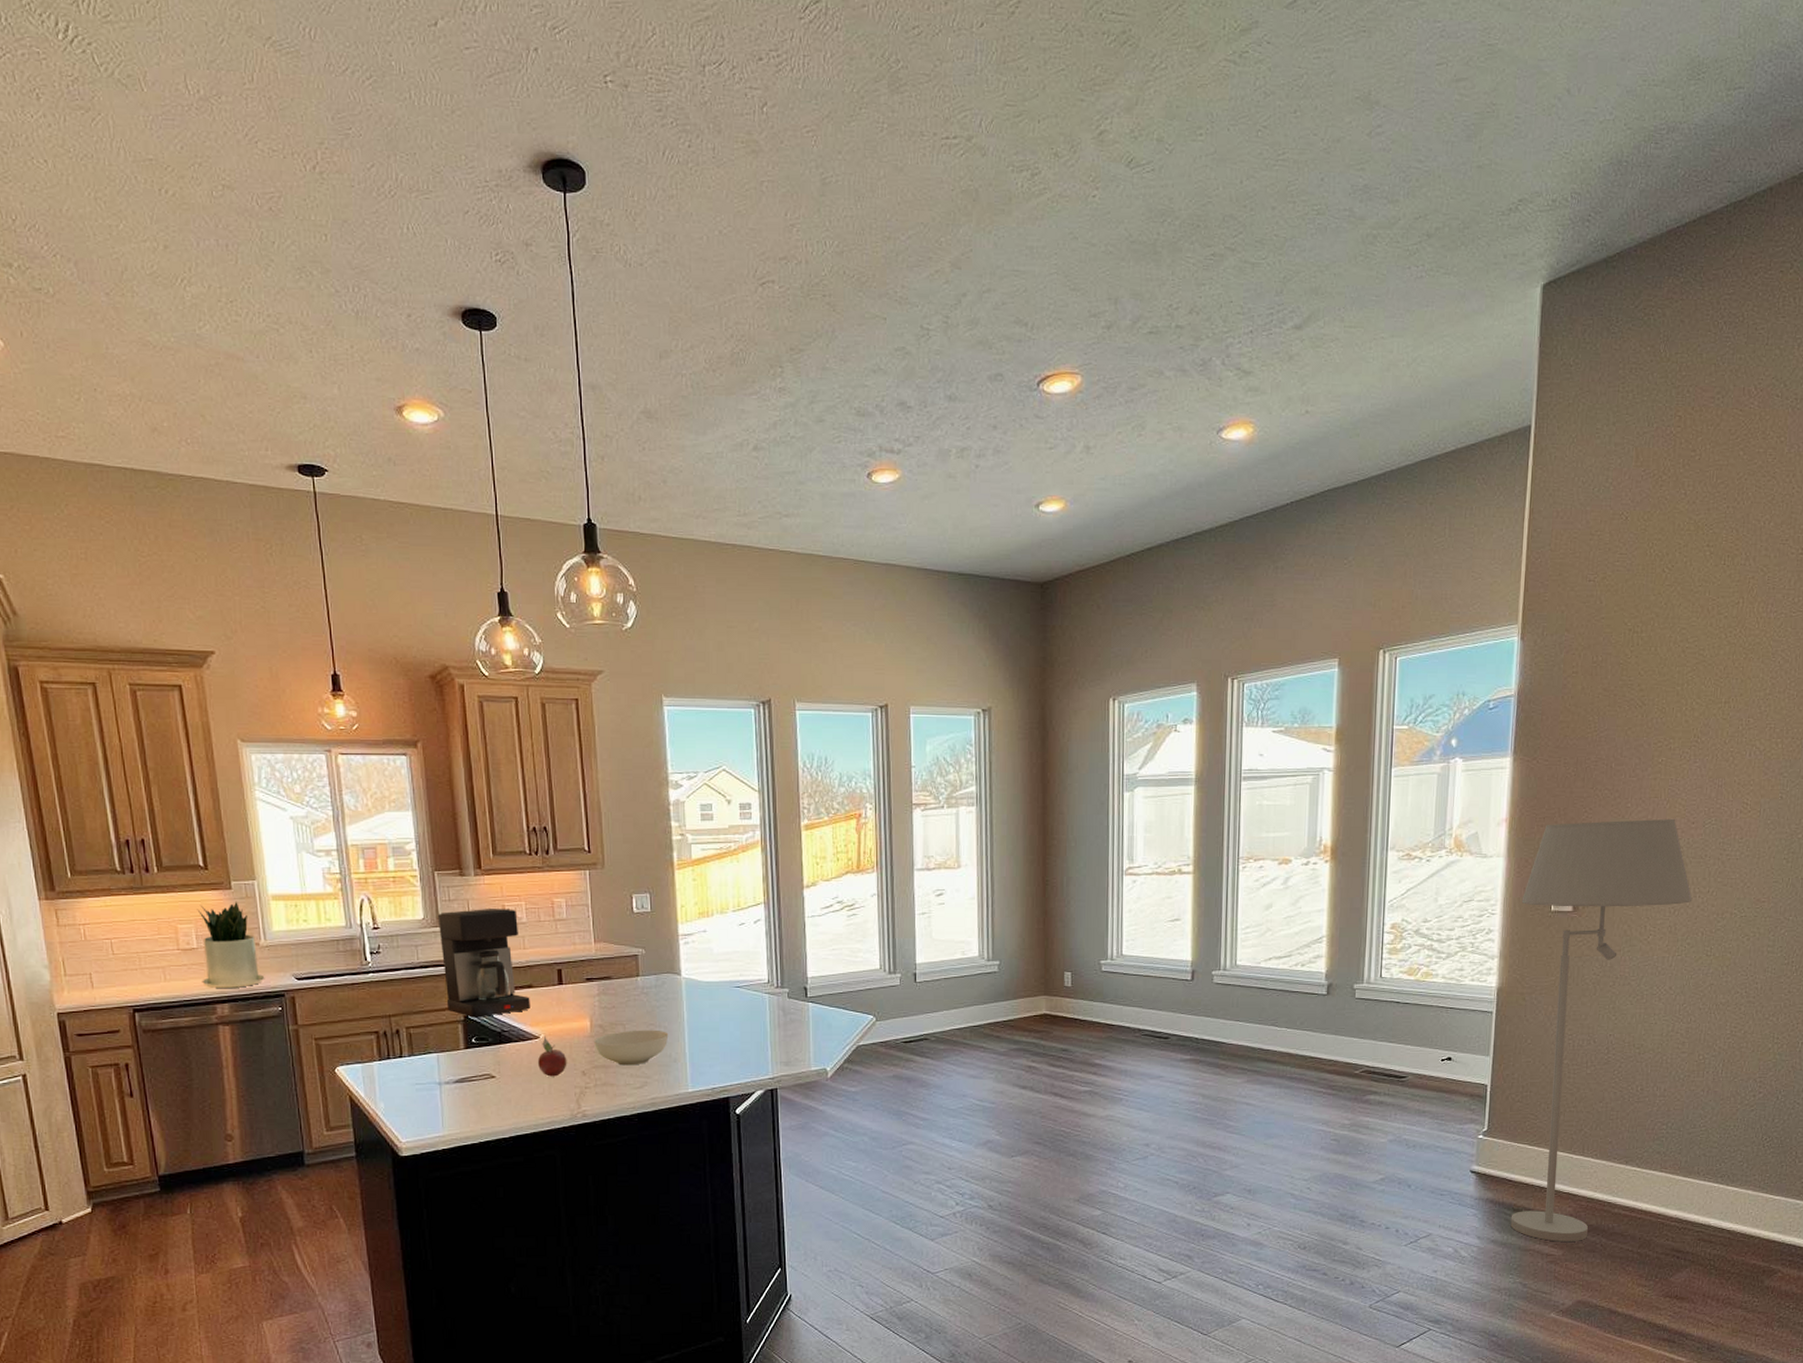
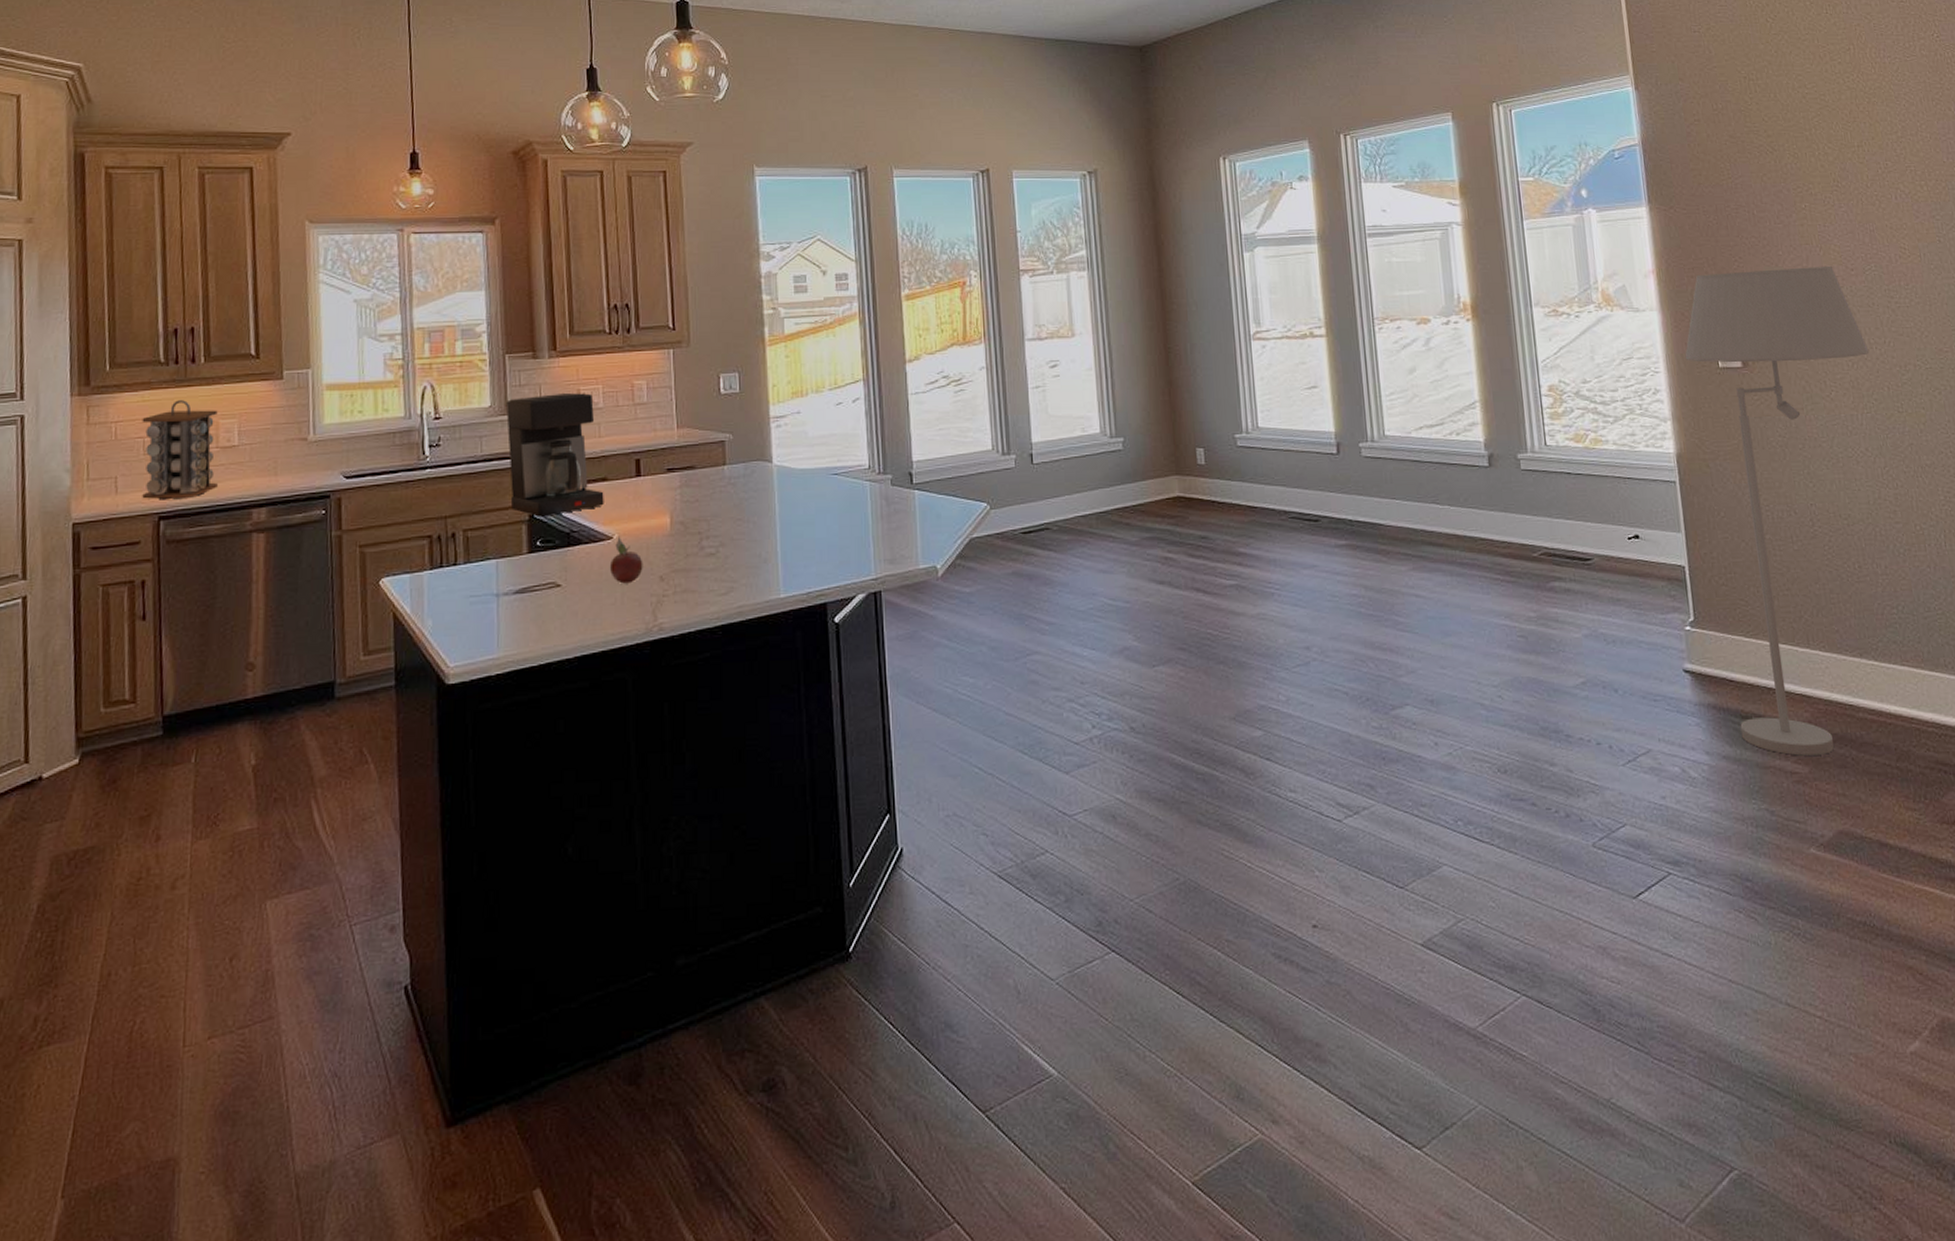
spice rack: none [107,906,183,995] -> present [142,400,218,500]
planter: present [197,901,265,989] -> none [239,392,310,491]
bowl: present [593,1029,669,1066] -> none [673,525,758,569]

